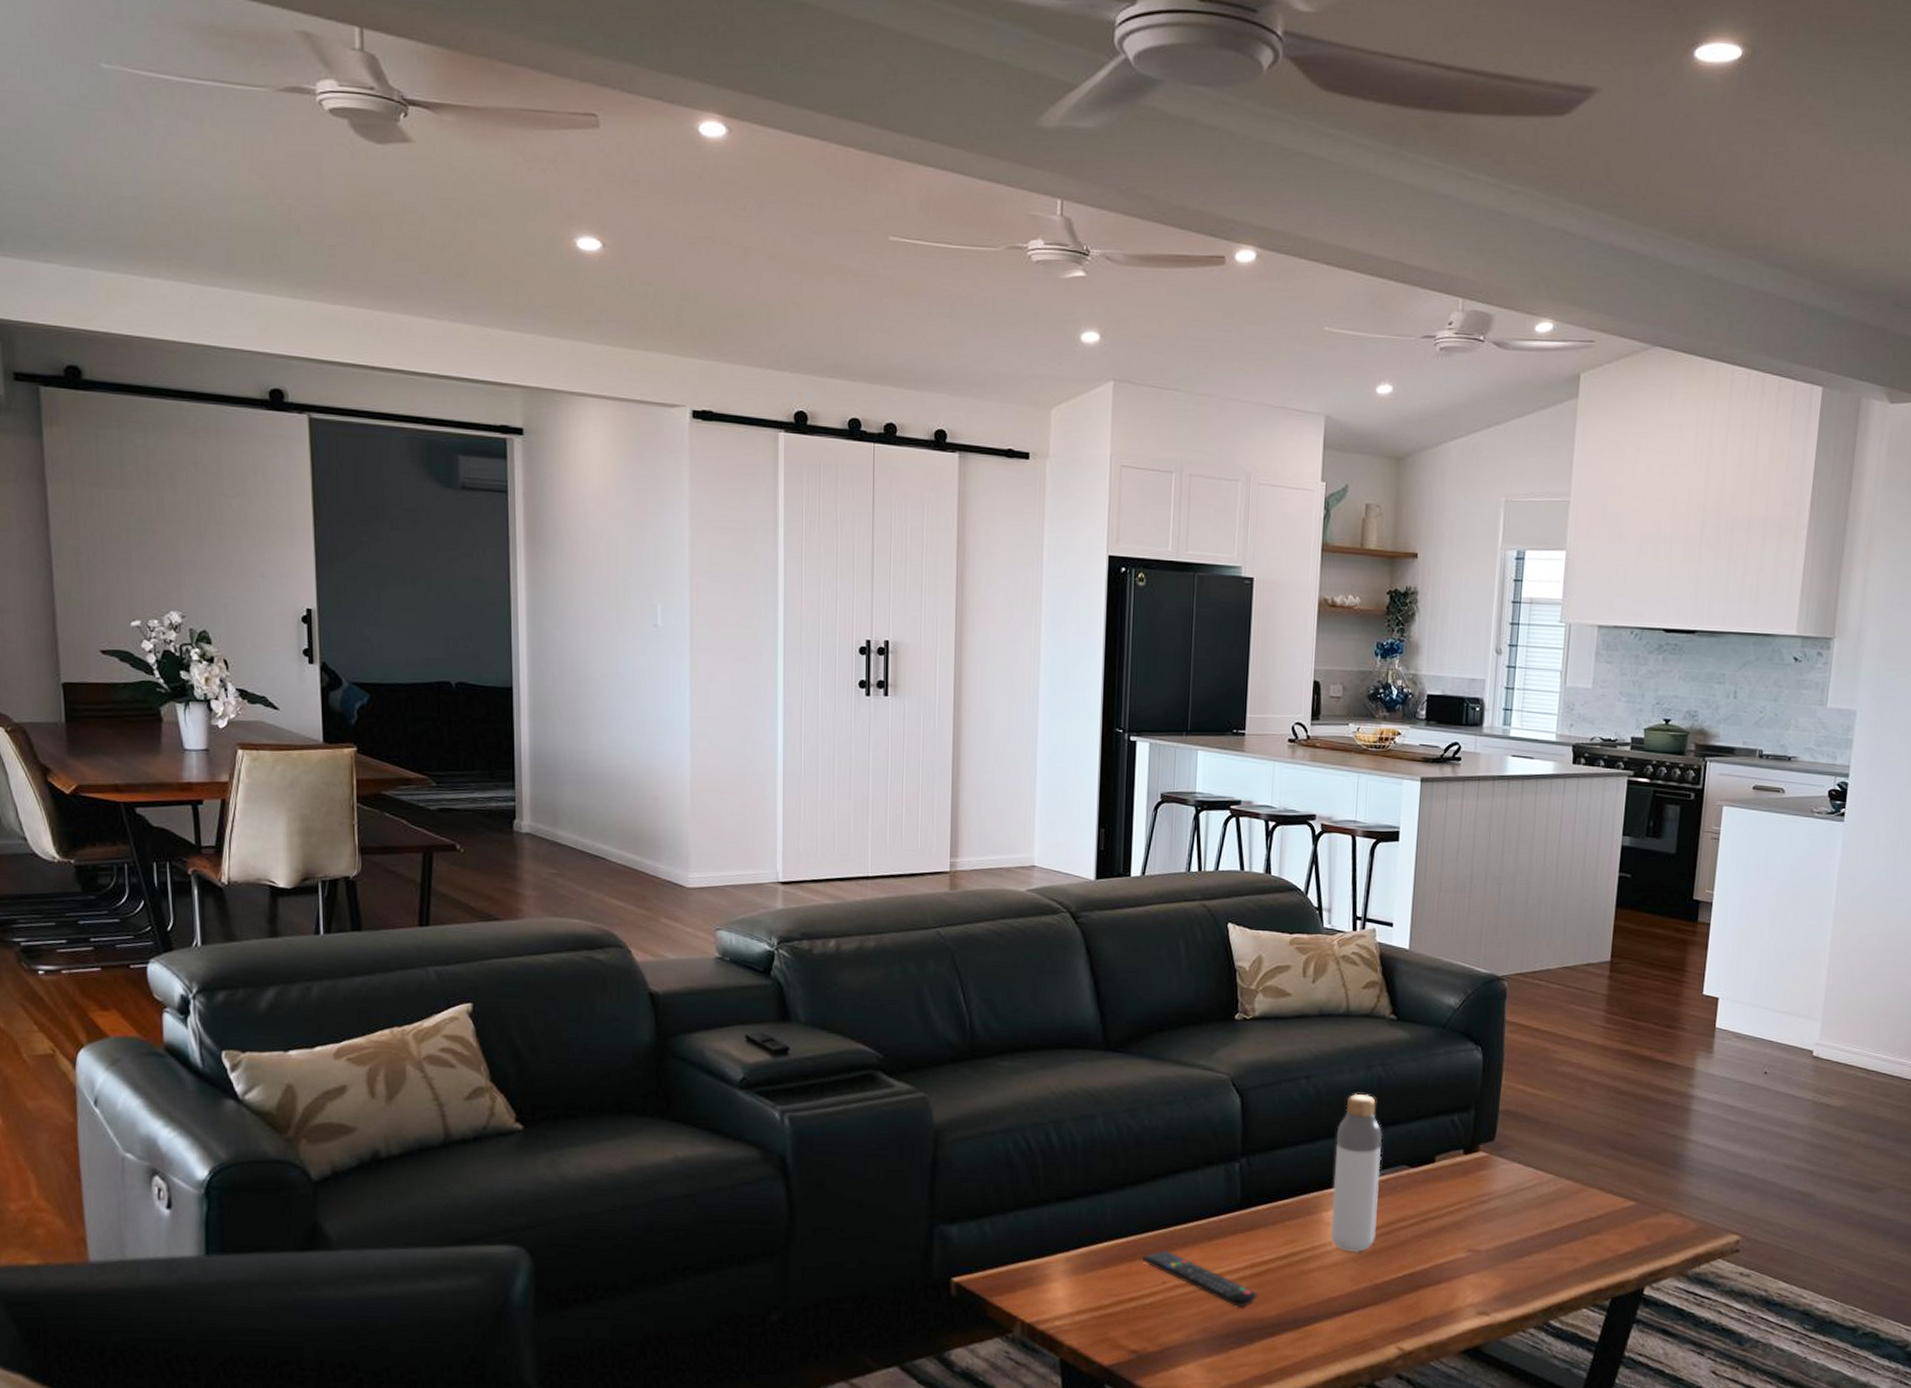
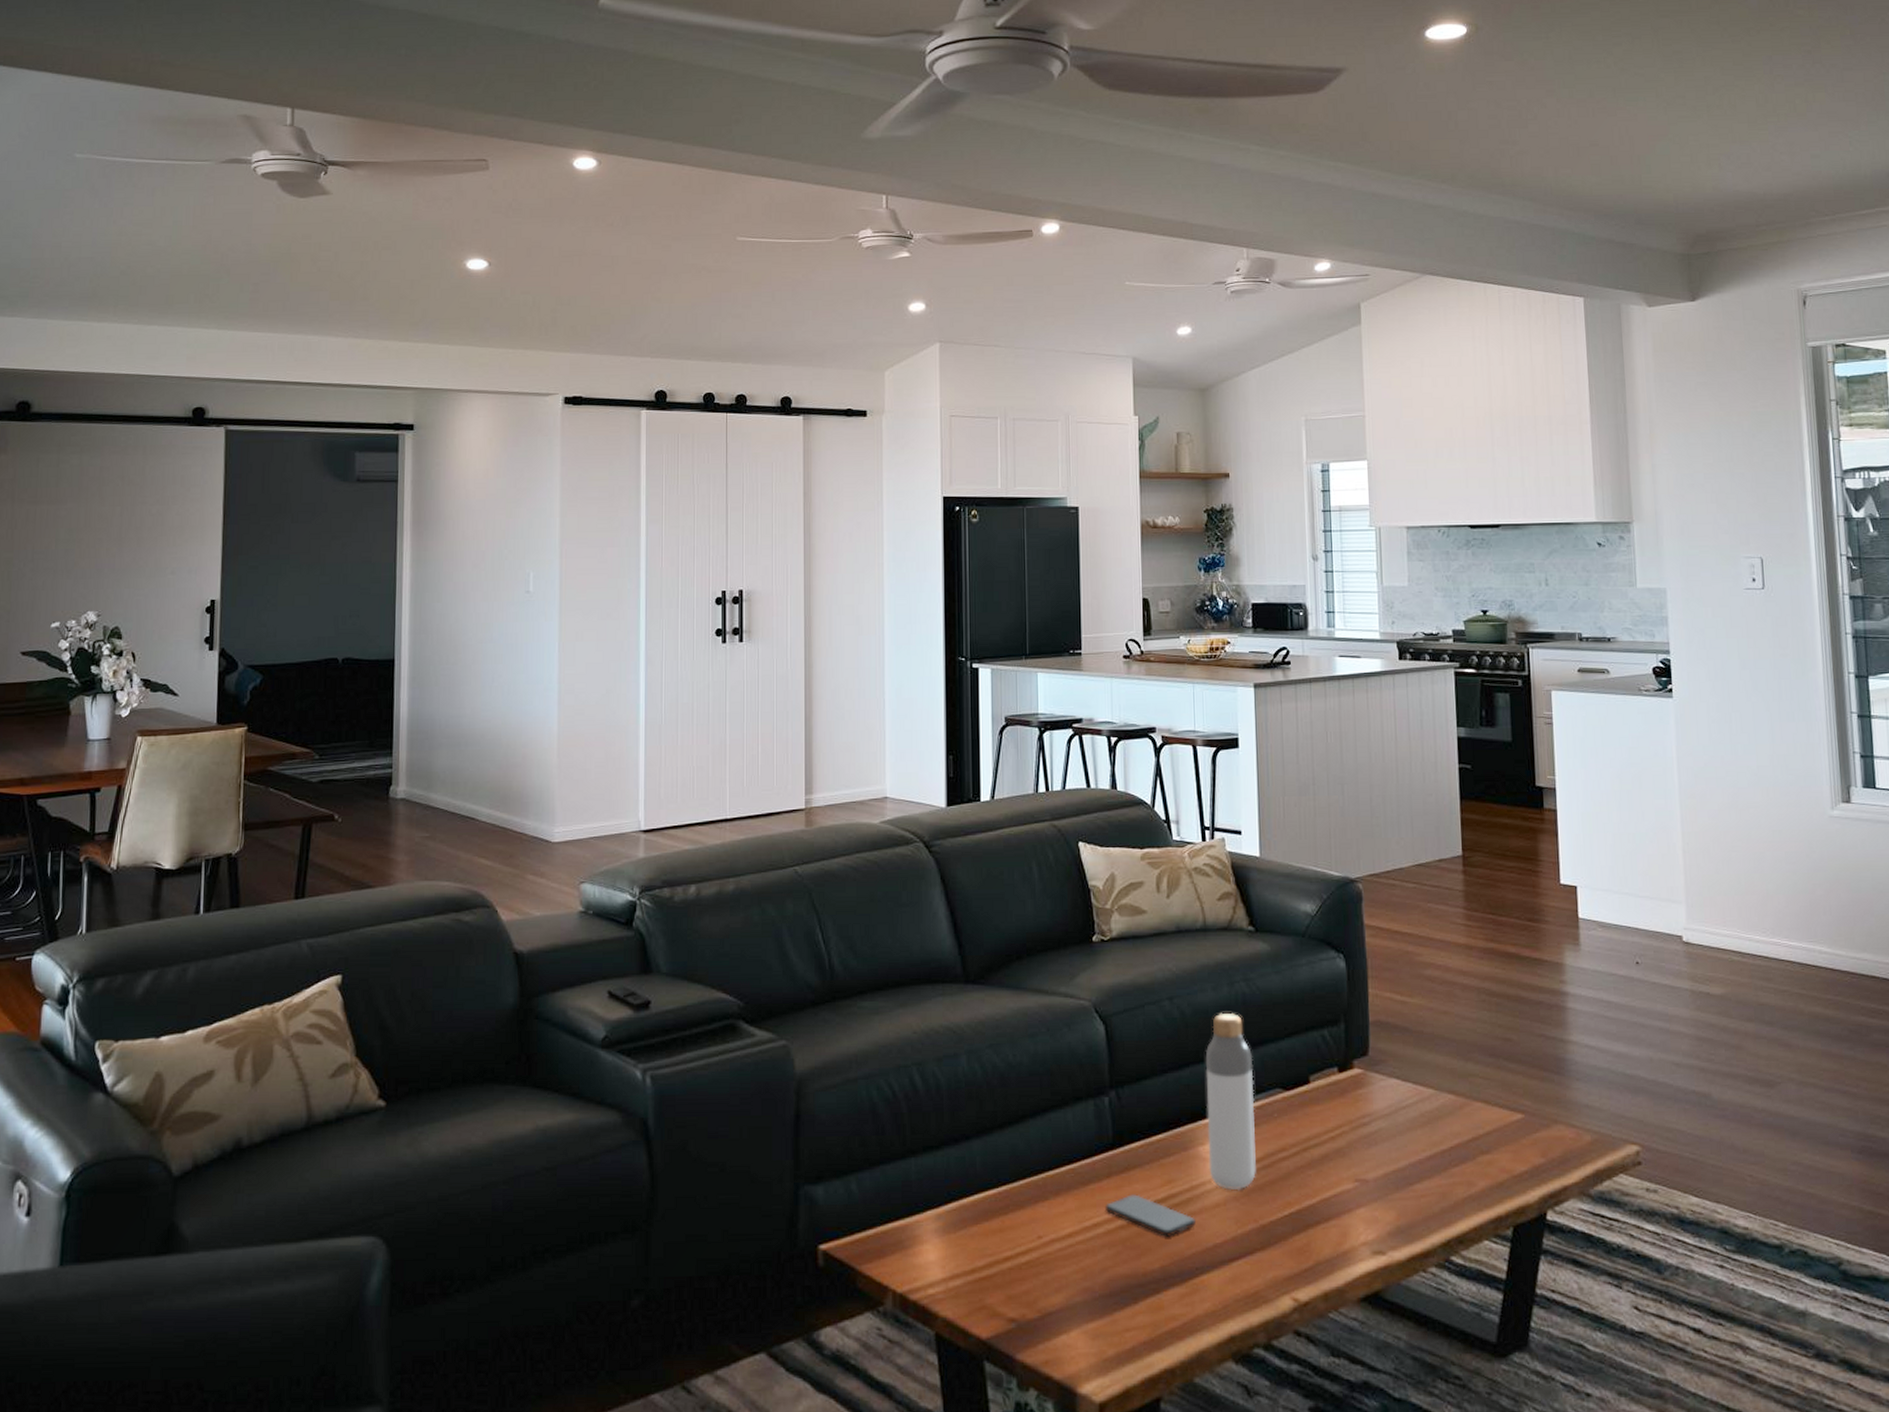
remote control: present [1142,1249,1257,1308] -> none [1015,1199,1138,1262]
smartphone: none [1228,1250,1314,1289] -> present [1104,1194,1196,1237]

